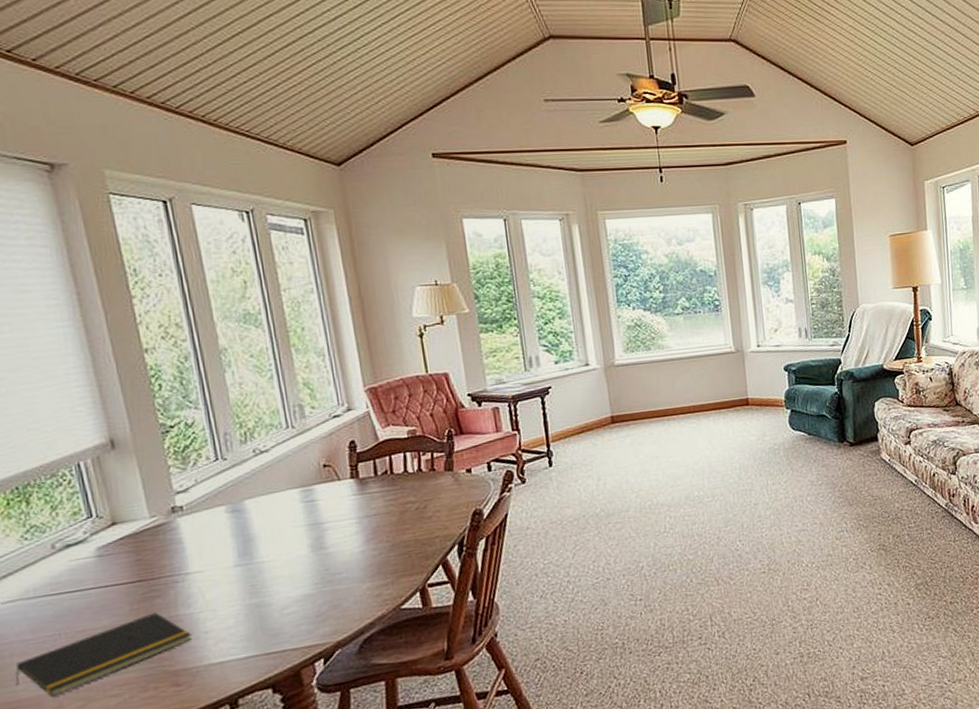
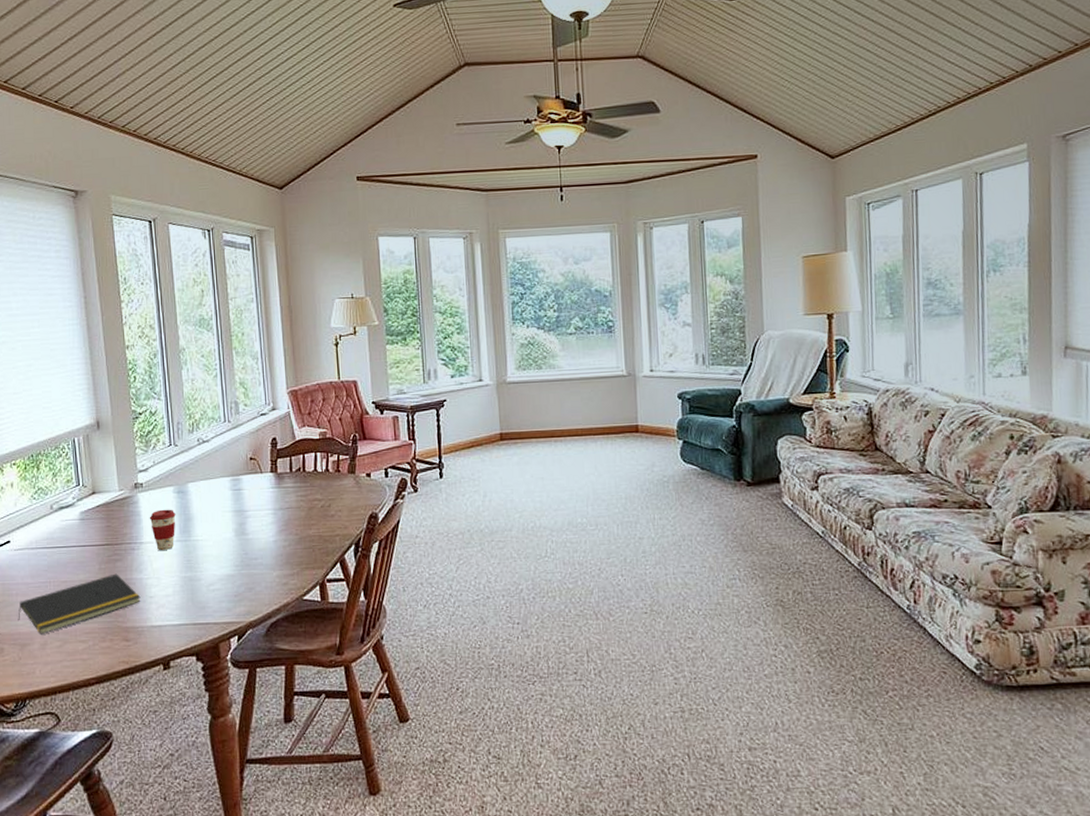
coffee cup: none [195,531,233,580] -> present [149,509,176,551]

